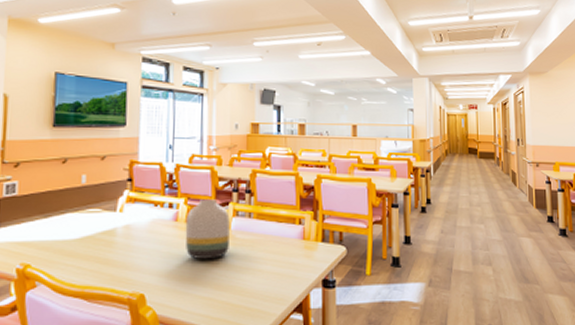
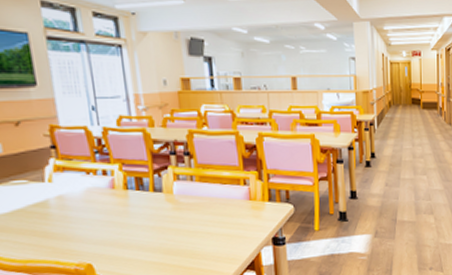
vase: present [185,199,230,259] -> none [123,164,174,226]

